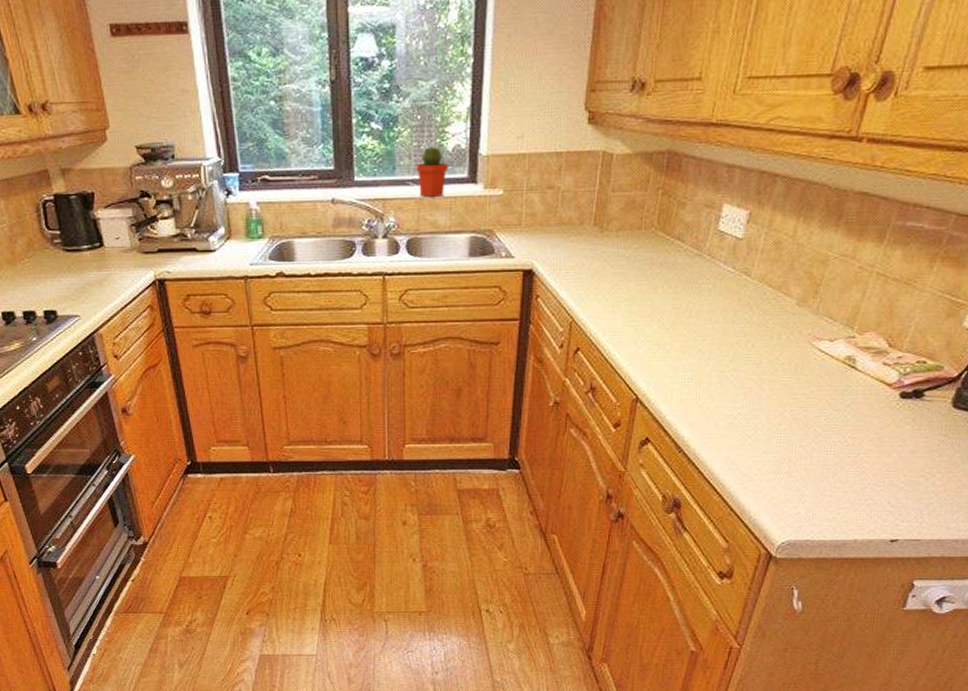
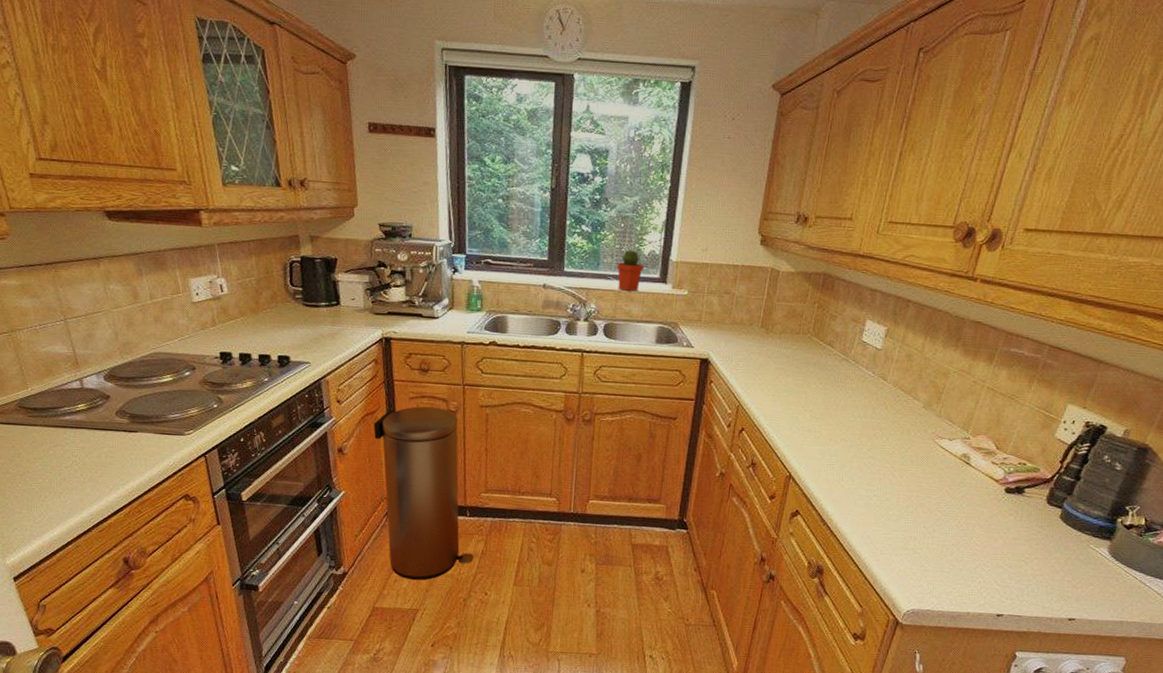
pedal bin: none [157,353,283,545] -> present [373,406,474,580]

